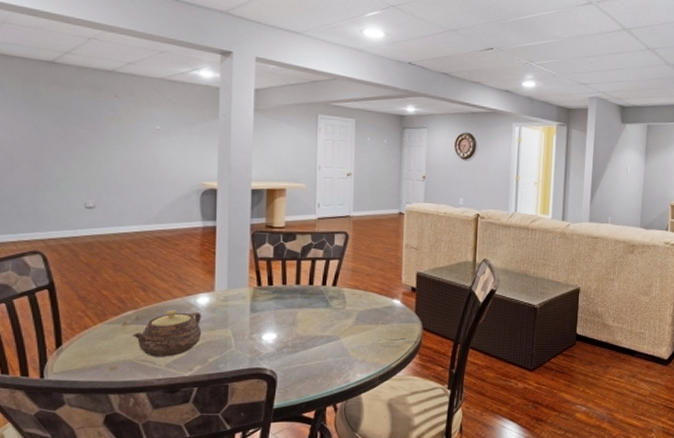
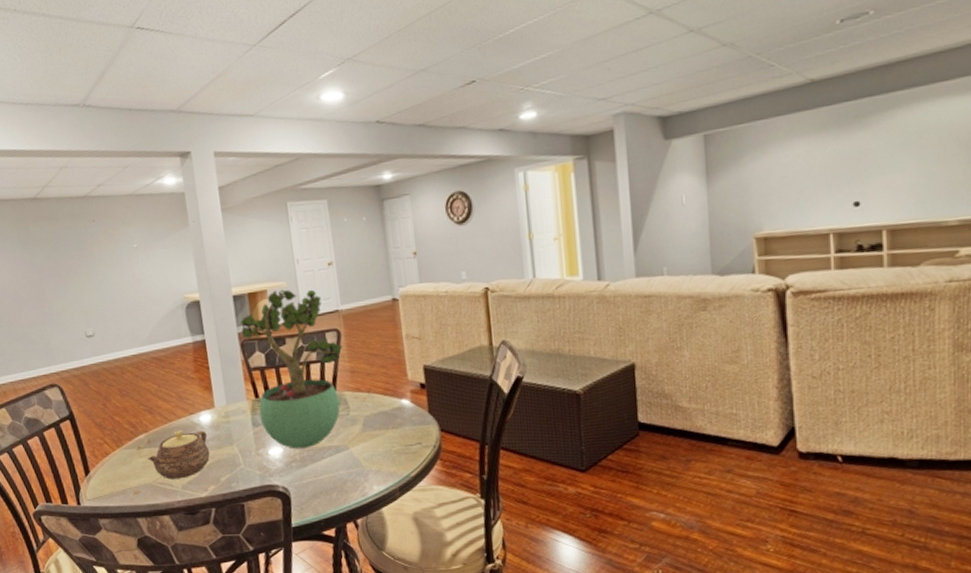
potted plant: none [254,190,349,336] -> present [240,289,343,449]

